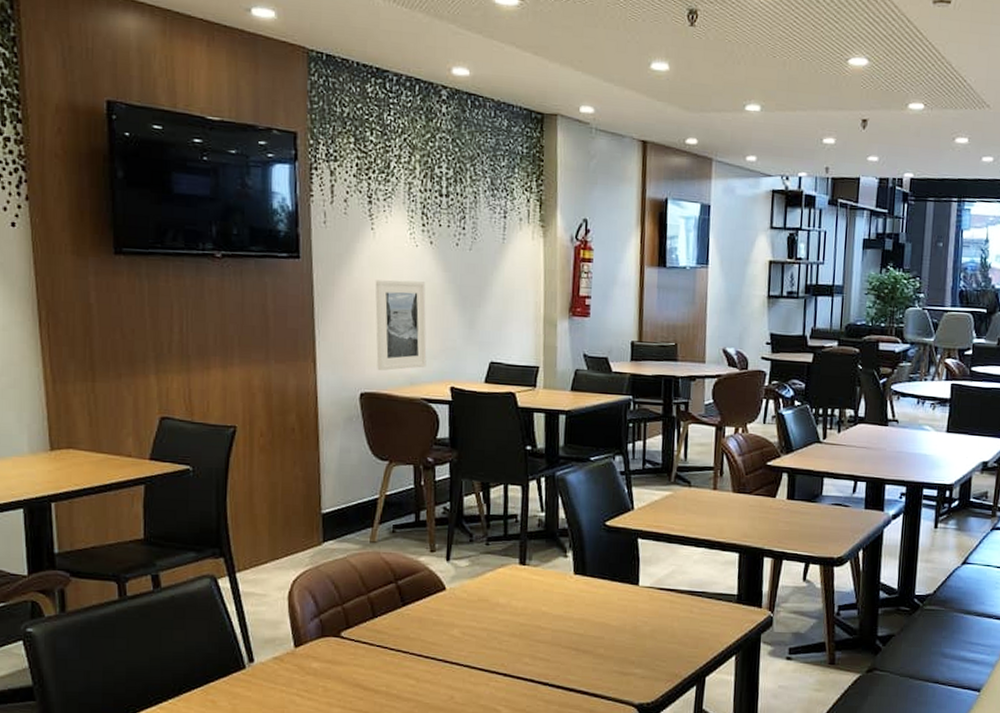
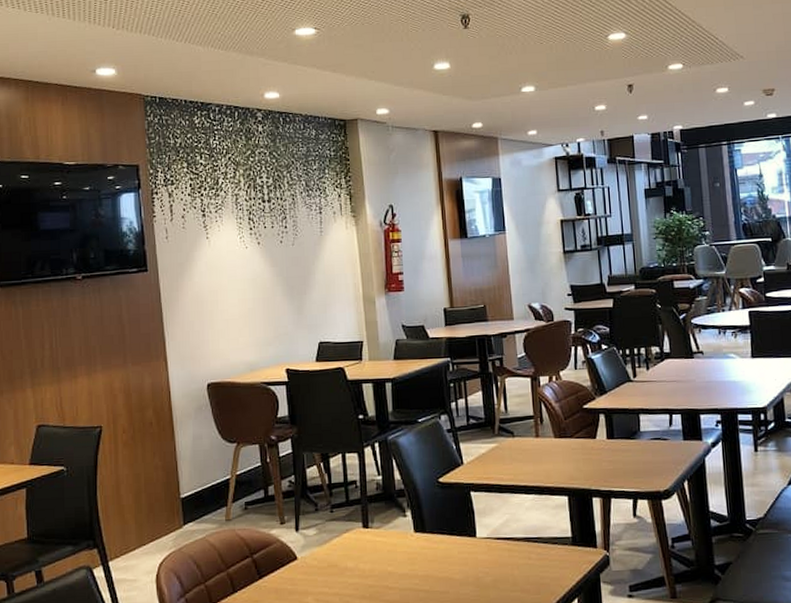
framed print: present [375,280,427,371] -> none [213,278,263,361]

